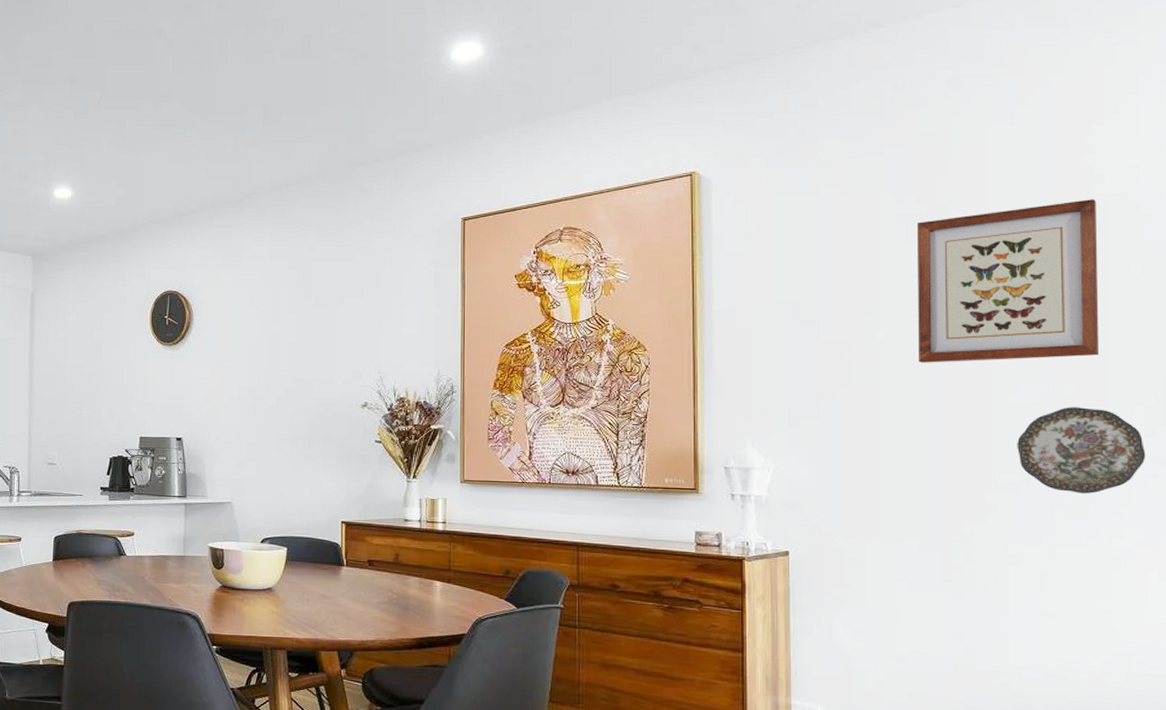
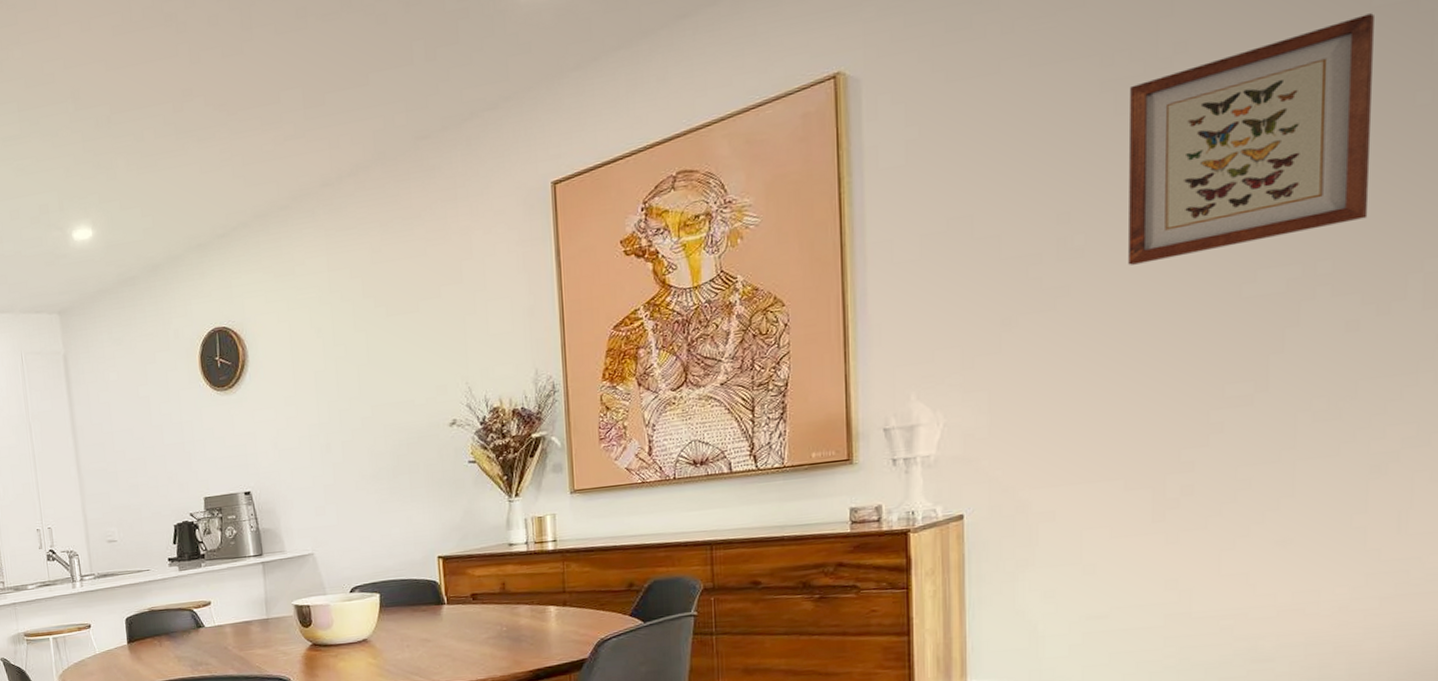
decorative plate: present [1017,407,1146,494] -> none [1253,285,1423,395]

